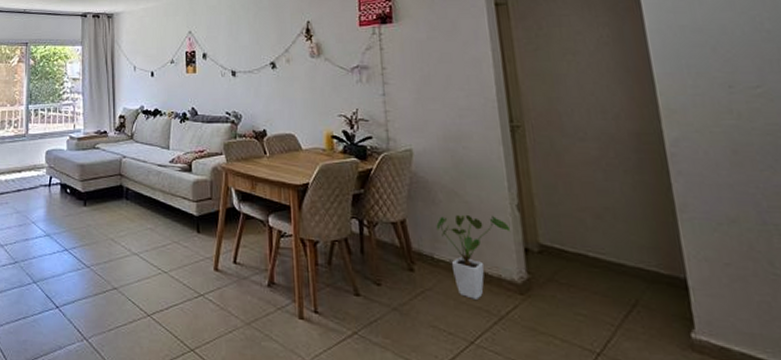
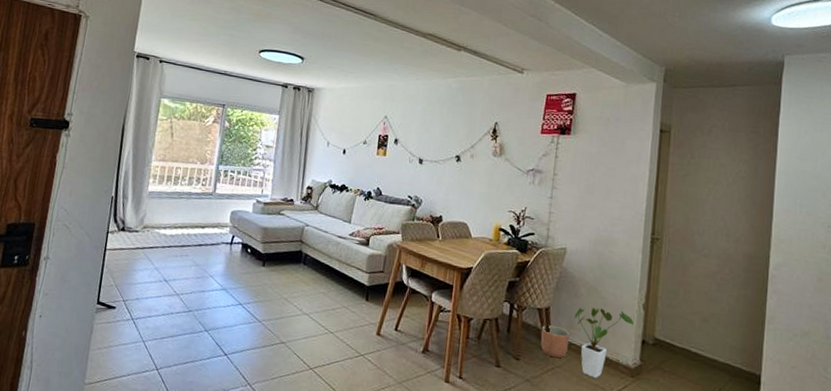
planter: none [399,240,436,279] -> present [540,324,570,359]

